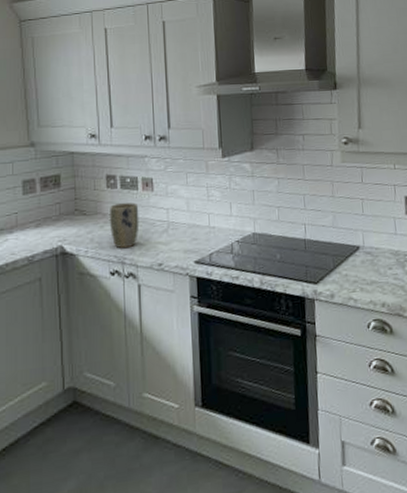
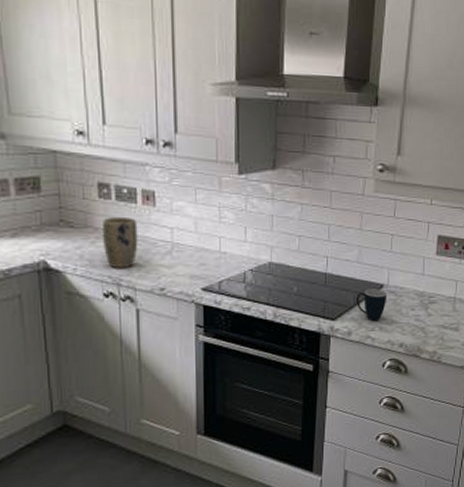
mug: none [335,250,365,282] -> present [355,289,388,320]

